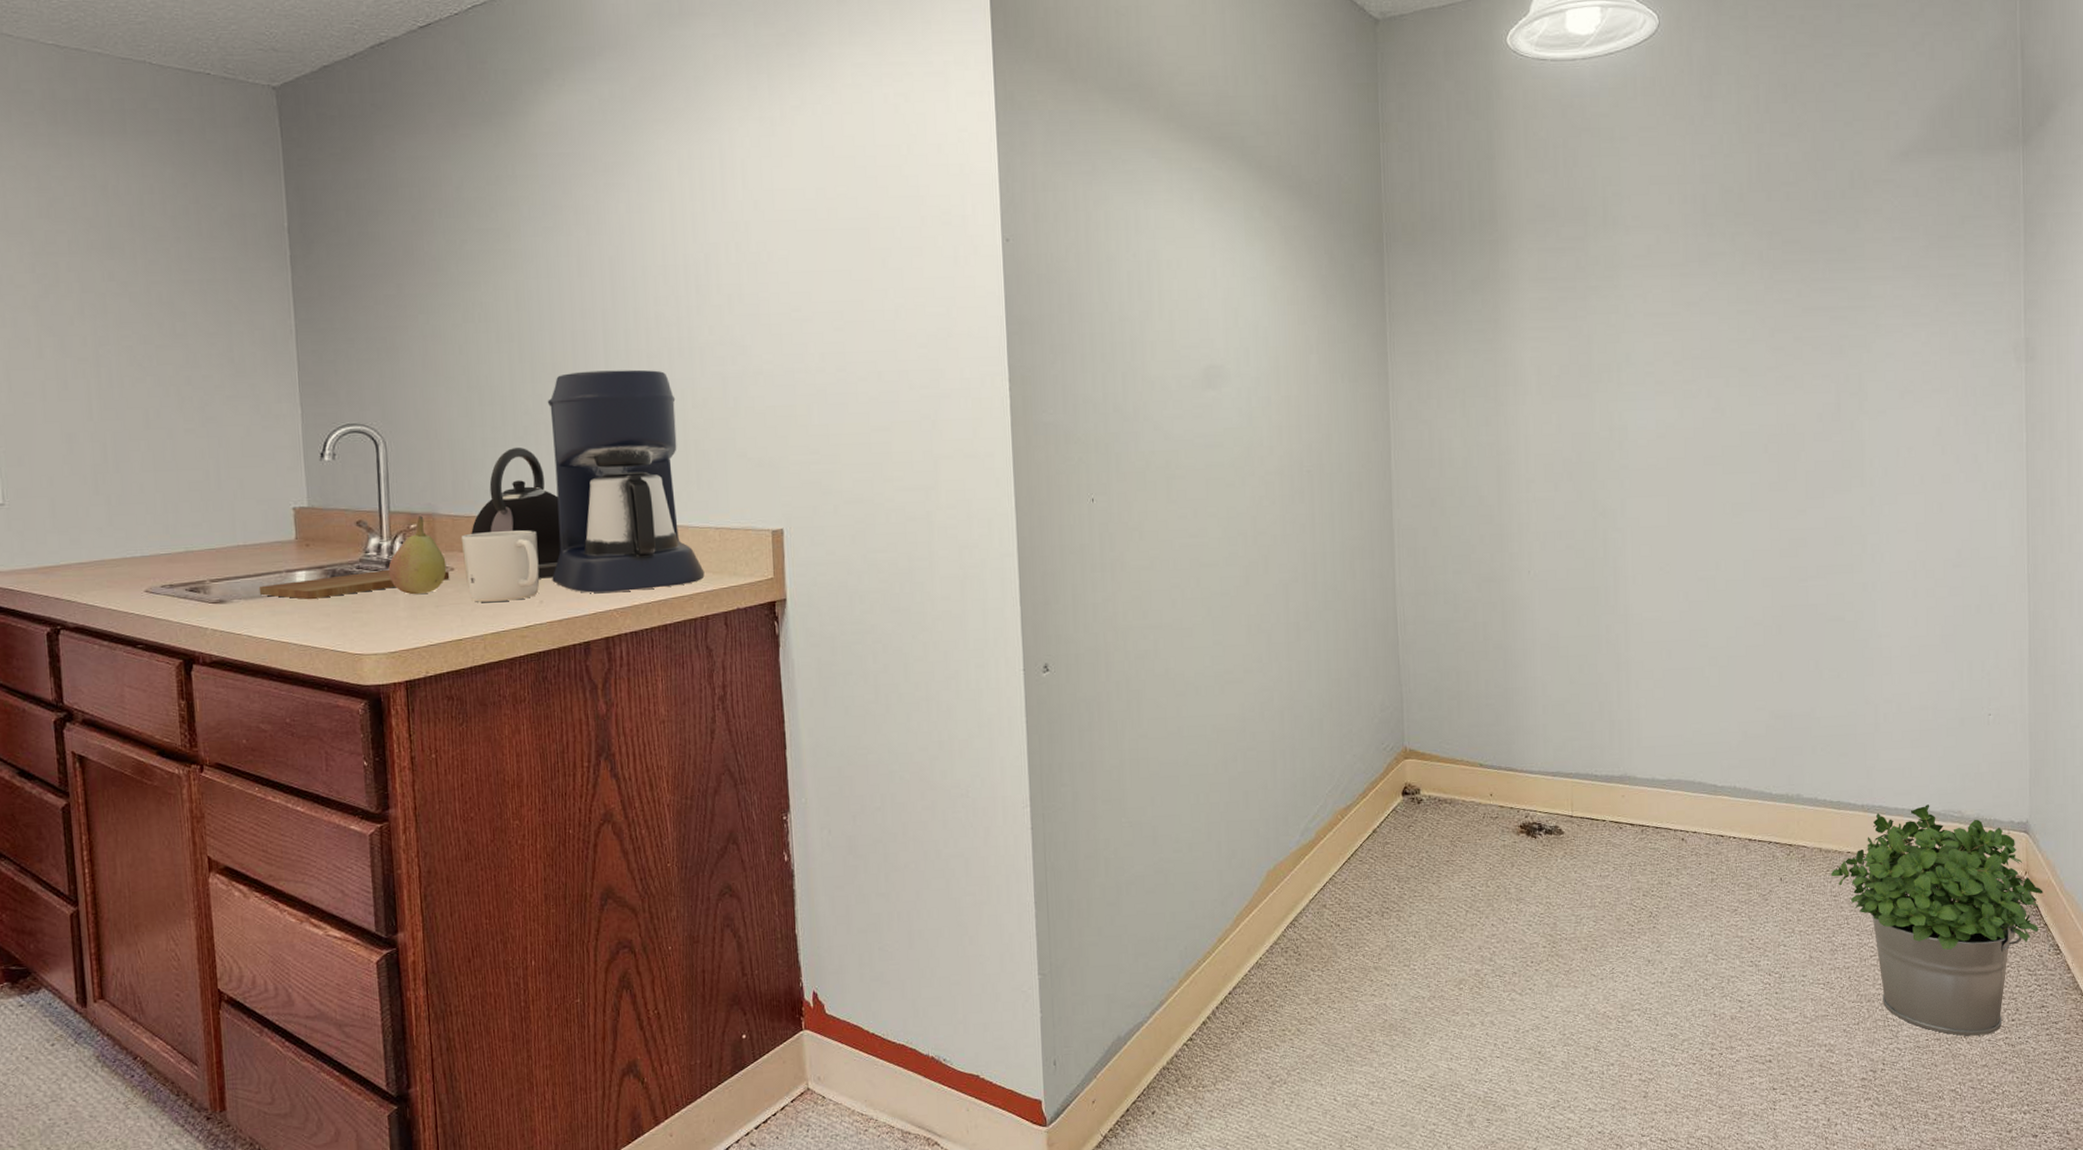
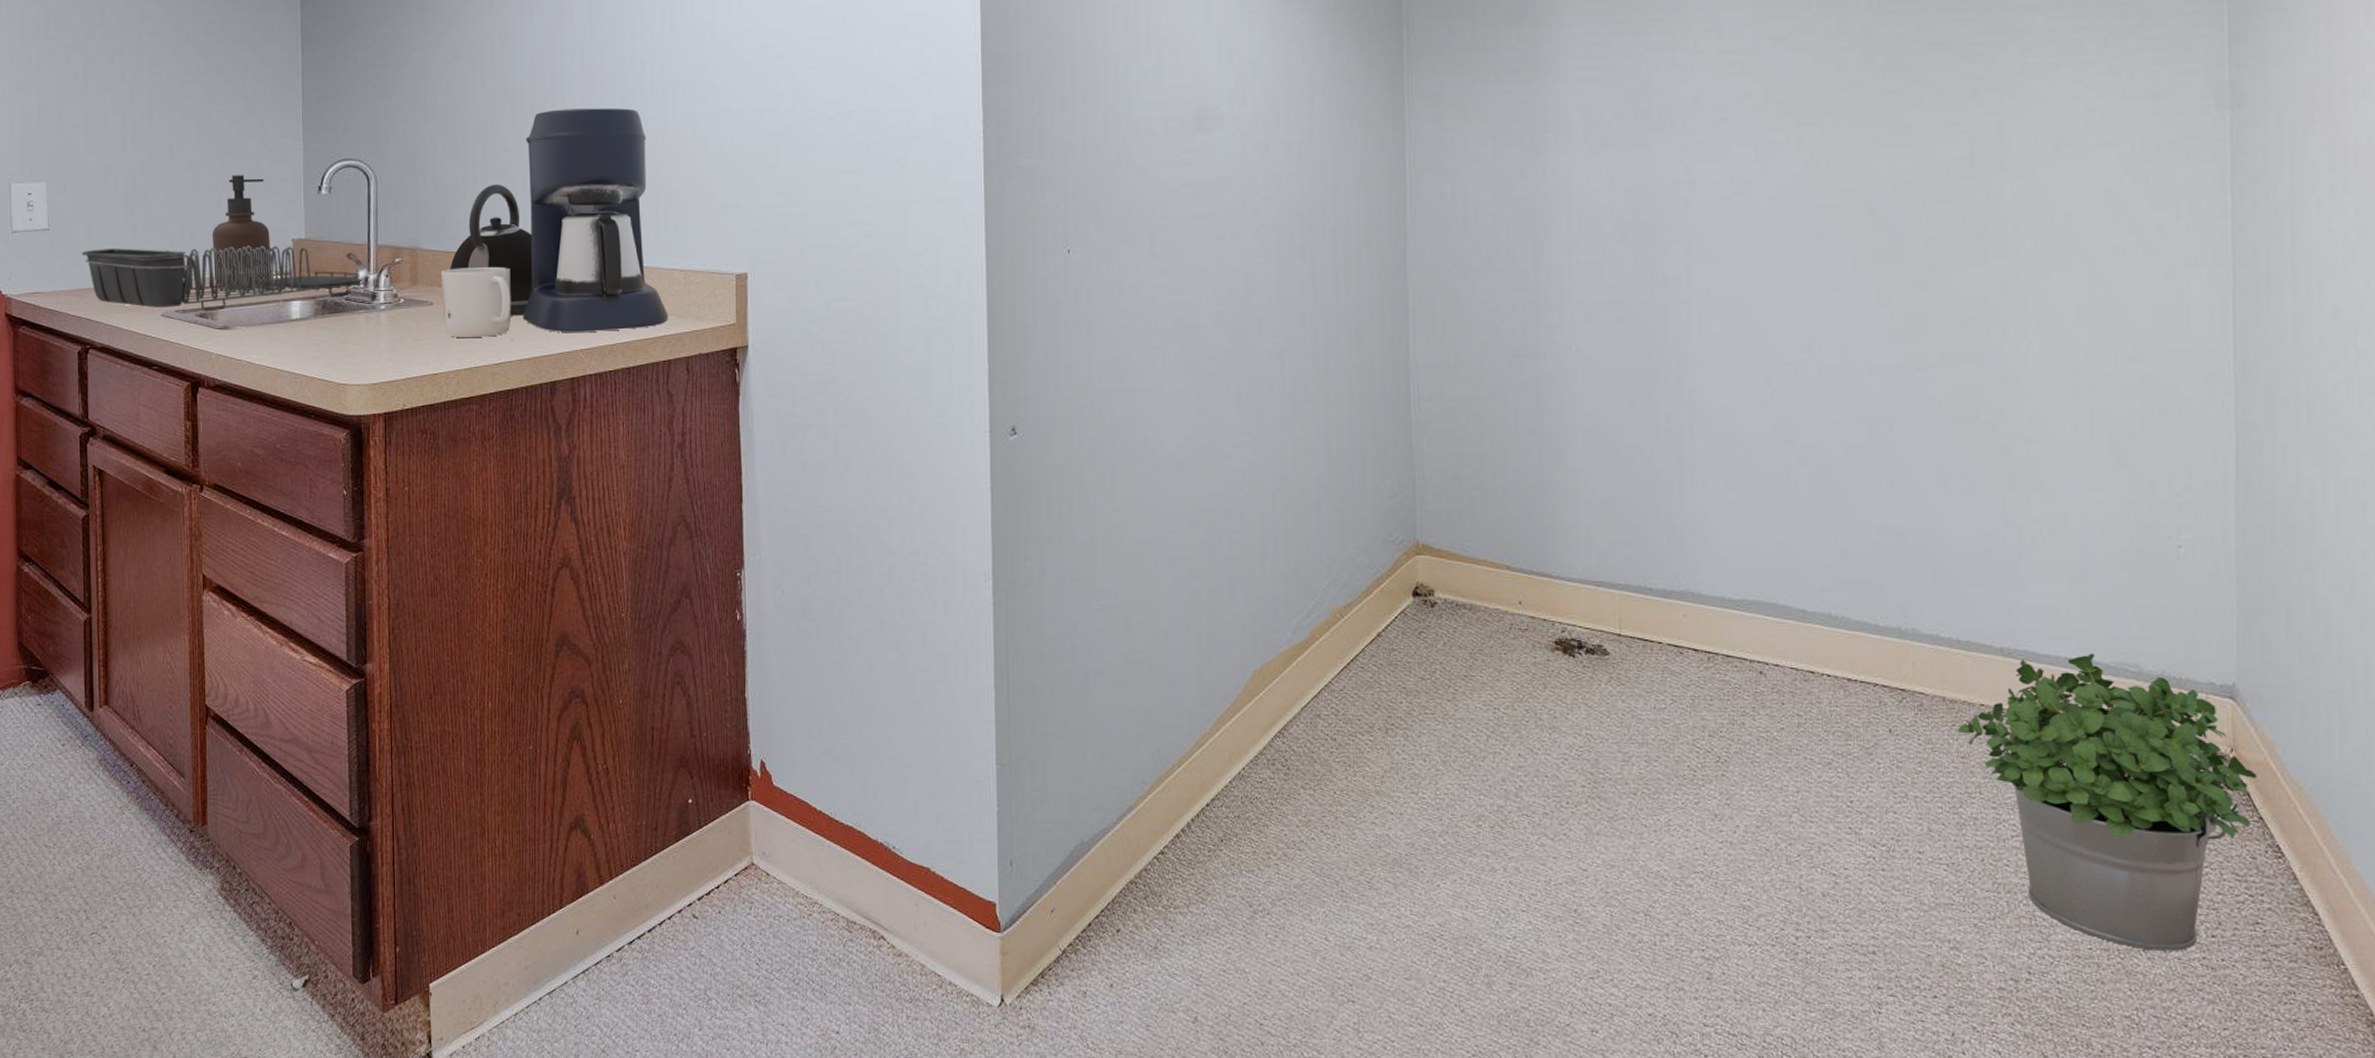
dish rack: none [44,515,374,586] -> present [81,245,361,312]
soap dispenser: none [199,442,272,561] -> present [212,175,272,289]
cutting board: present [258,569,450,599] -> none [259,302,429,328]
fruit: present [388,516,447,595] -> none [374,250,426,328]

